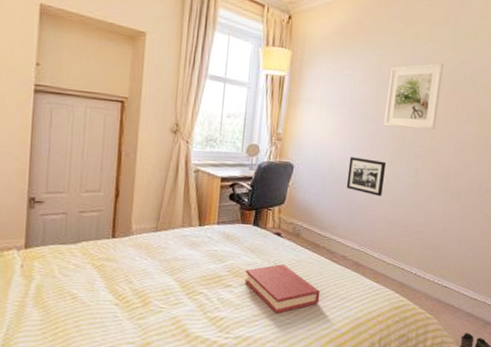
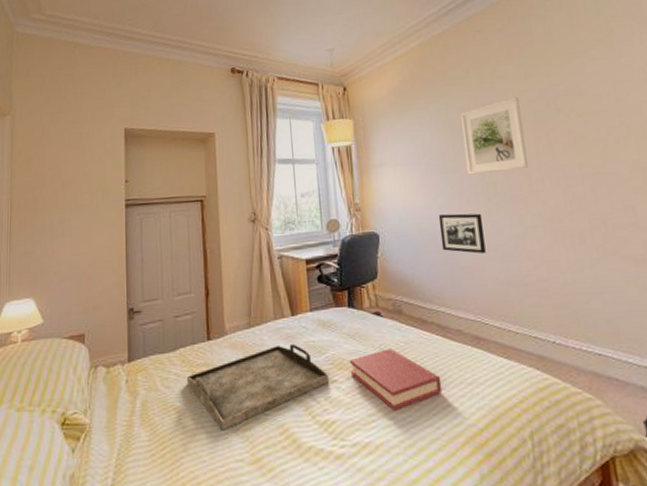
serving tray: none [86,250,225,318] -> present [186,343,330,431]

